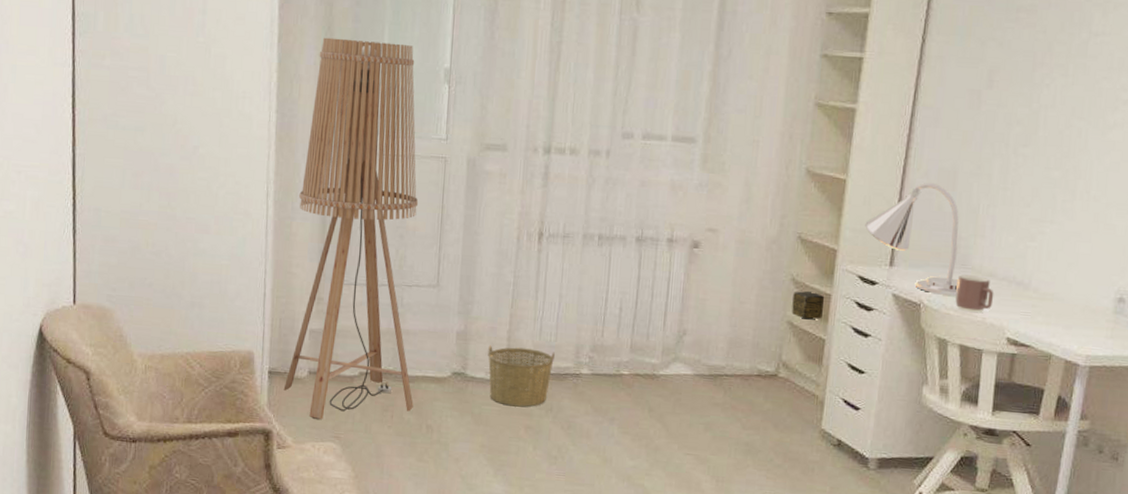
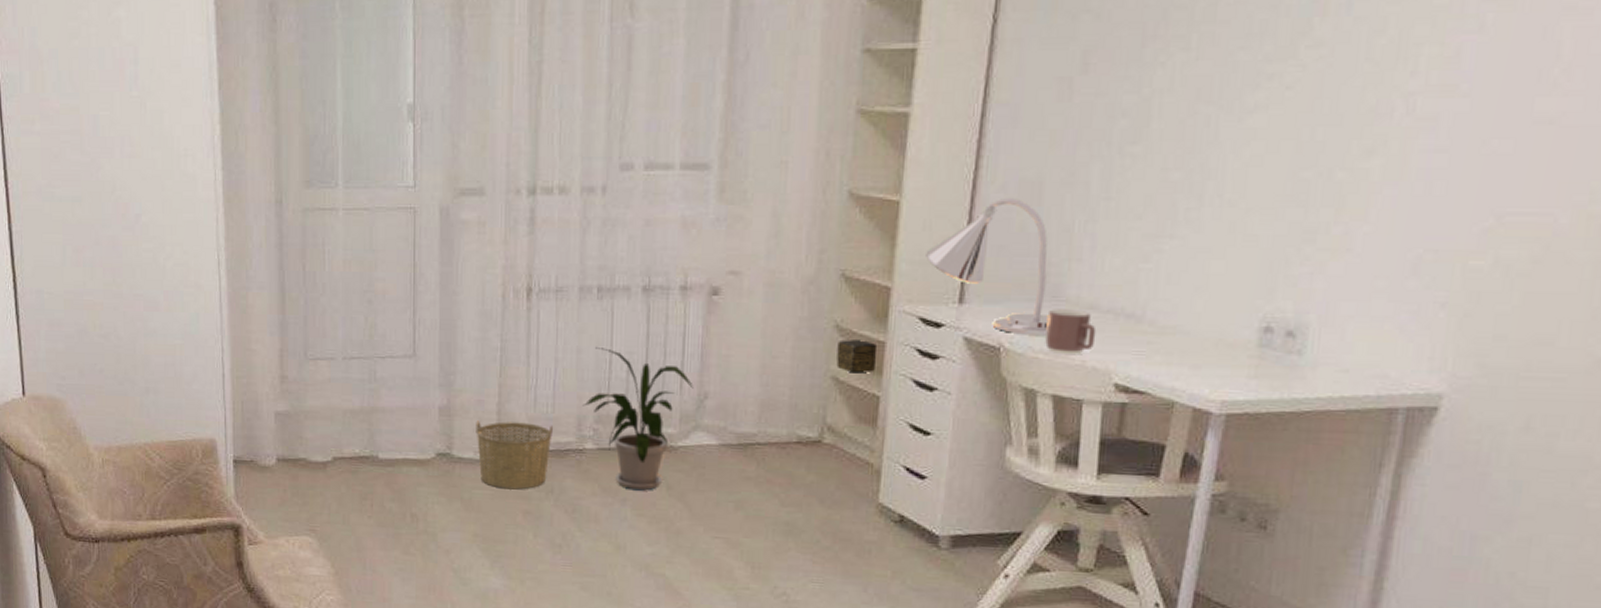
floor lamp: present [283,37,419,420] -> none [251,79,395,512]
house plant: none [581,286,675,412] -> present [582,346,693,491]

